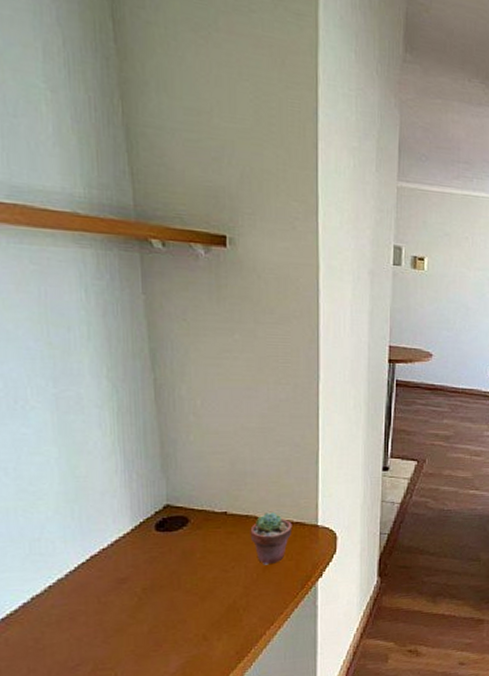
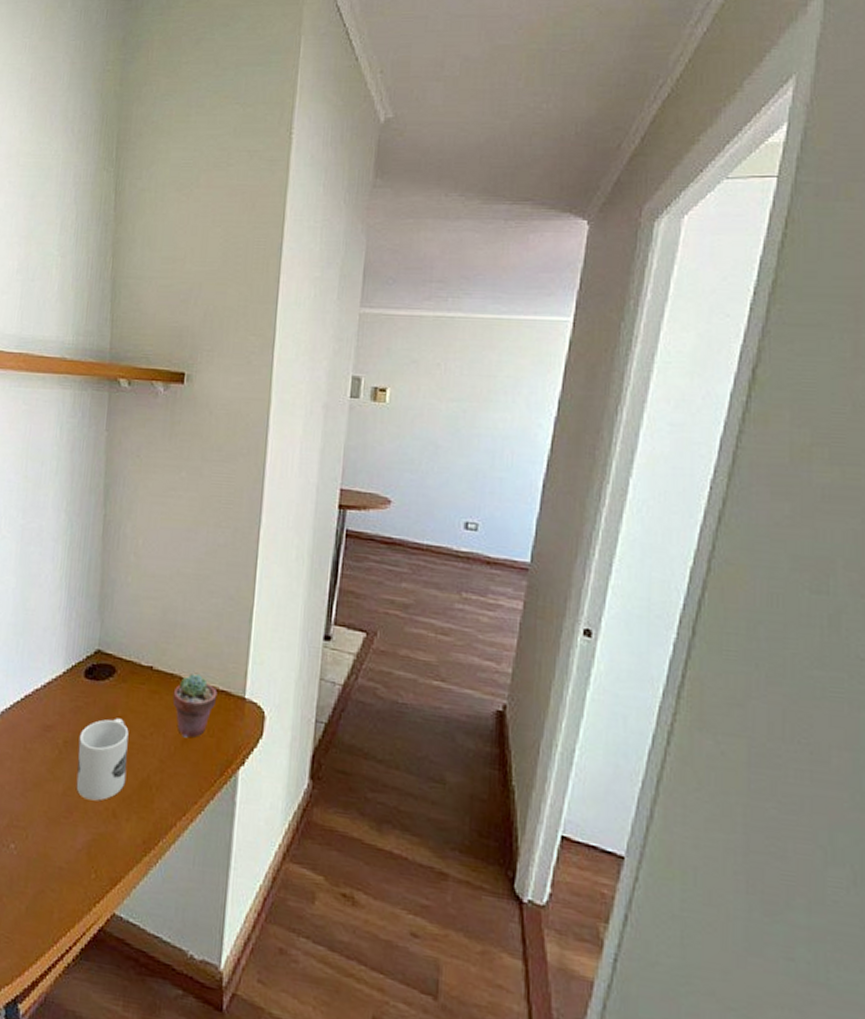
mug: none [158,560,213,632] -> present [76,718,129,801]

